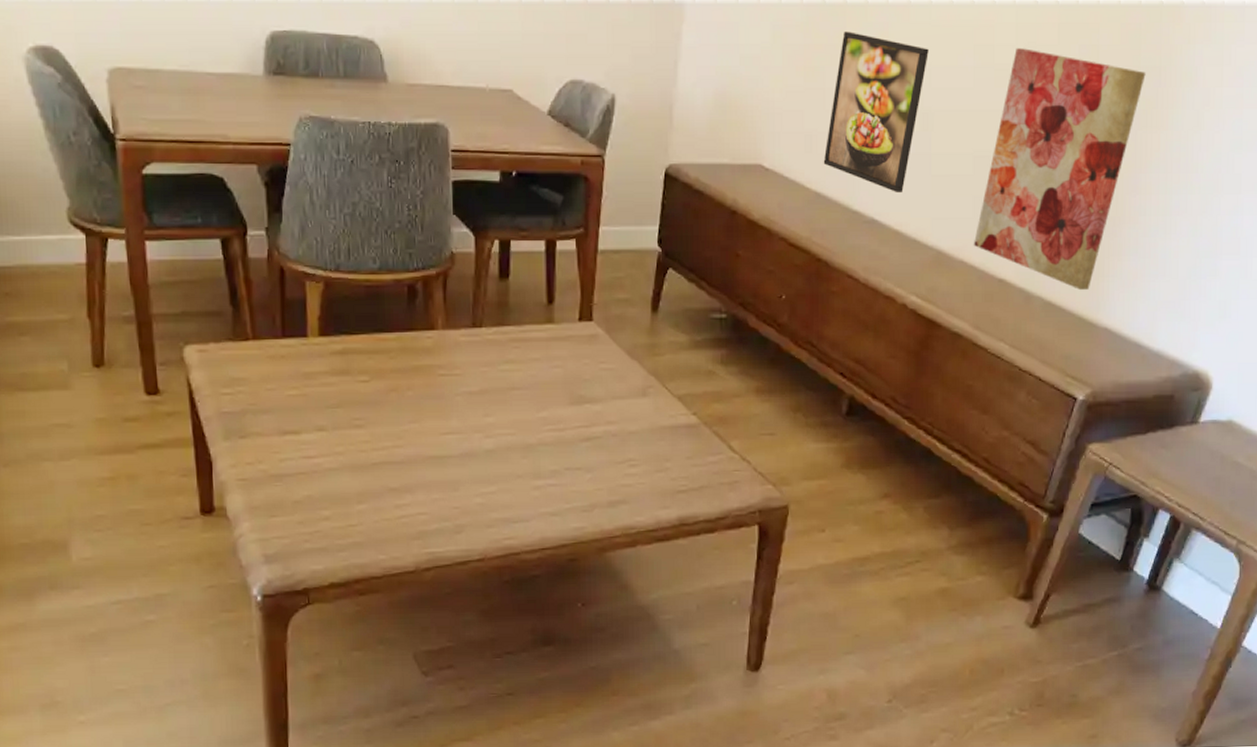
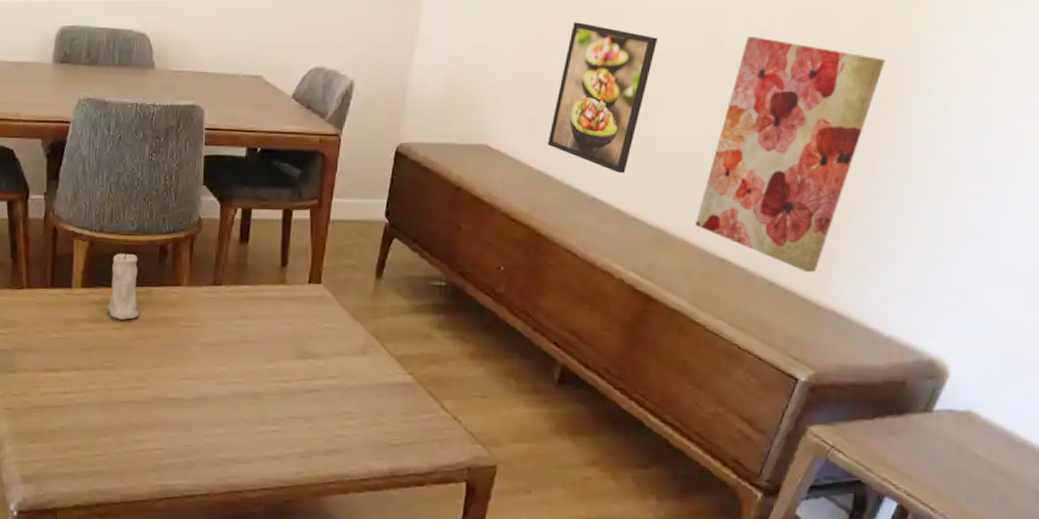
candle: none [351,291,390,371] -> present [107,250,140,320]

